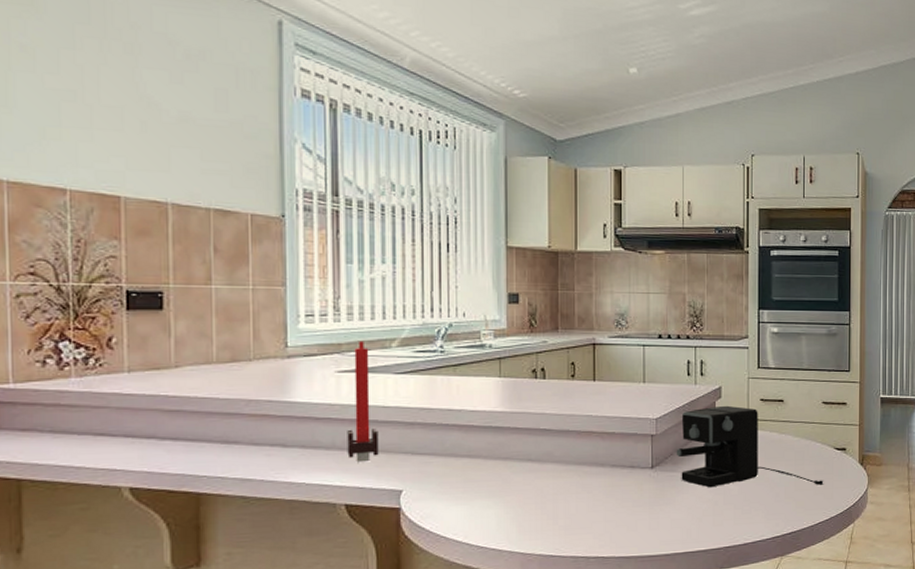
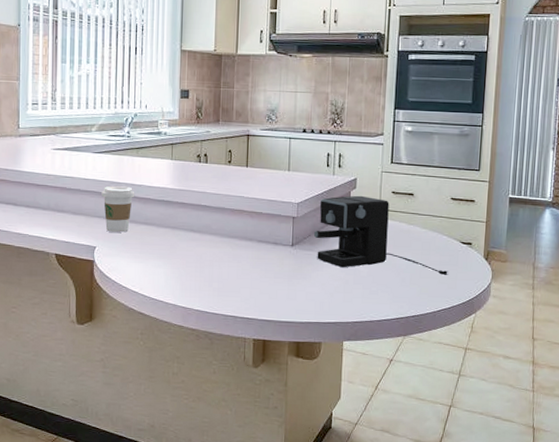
candle: present [347,340,379,463] -> none [58,125,80,222]
coffee cup: none [408,412,454,471] -> present [101,185,135,233]

